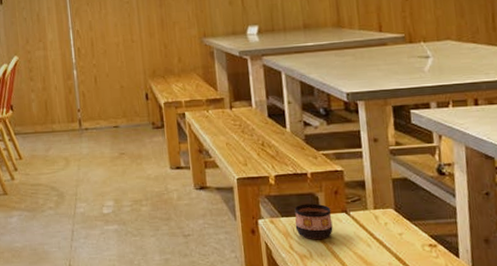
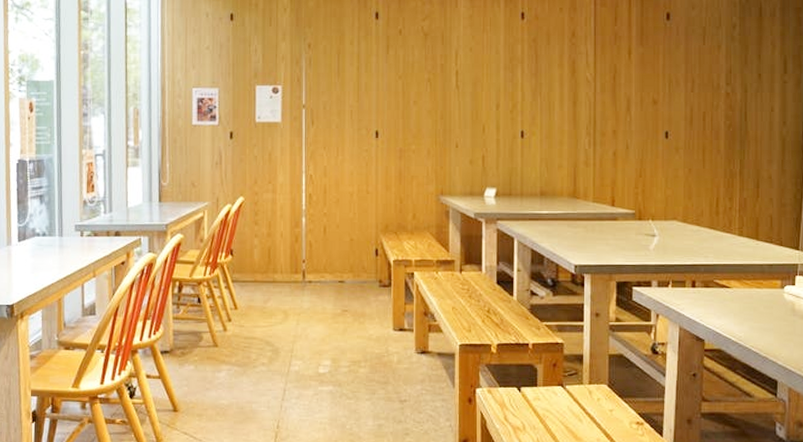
cup: present [294,203,333,239] -> none [512,375,548,411]

